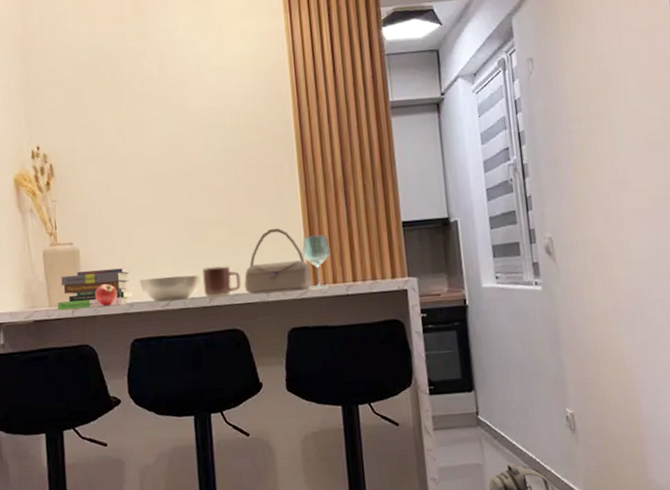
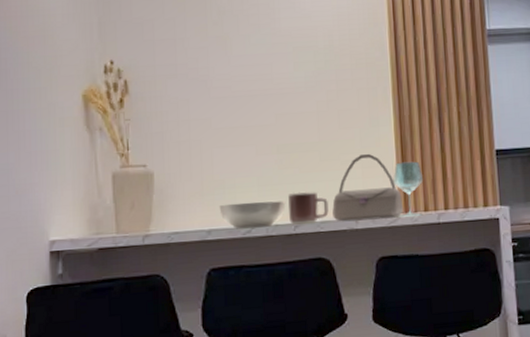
books: present [57,268,133,311] -> none [126,192,212,238]
fruit: present [94,284,118,307] -> none [168,209,194,234]

